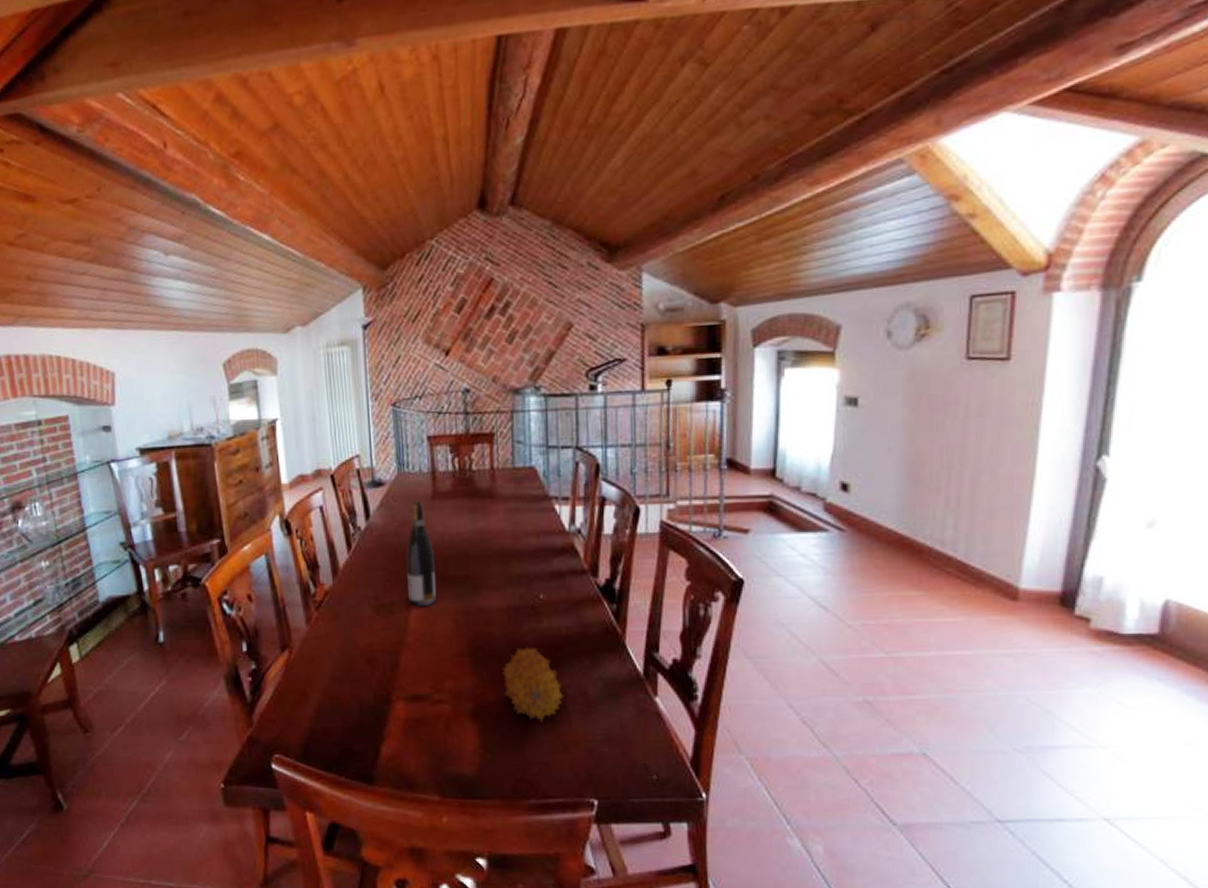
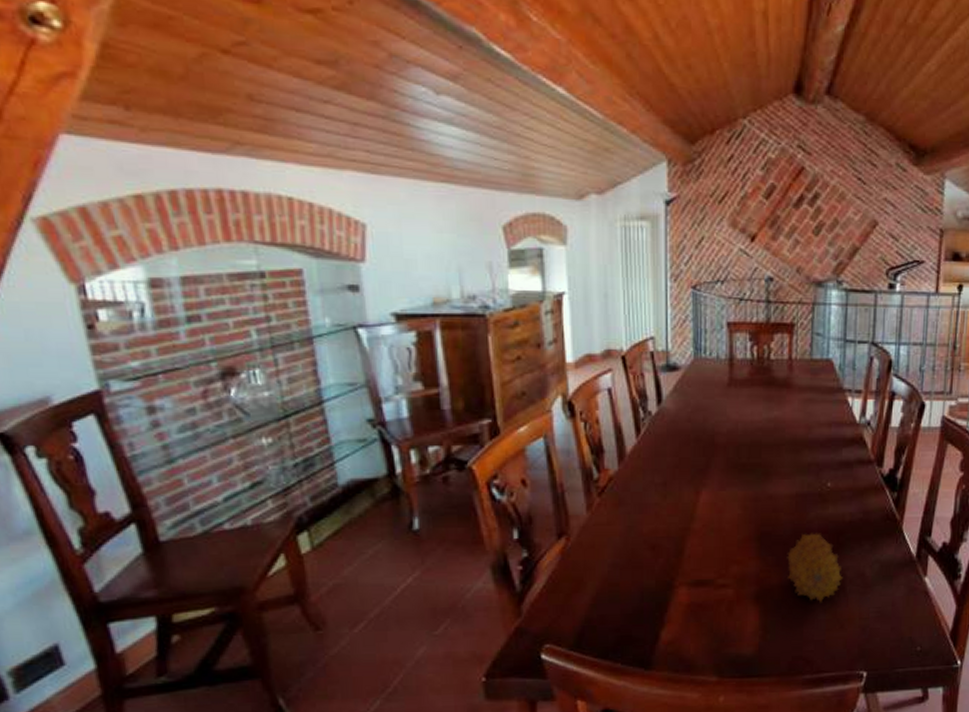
wine bottle: present [406,500,436,607] -> none [698,386,726,494]

